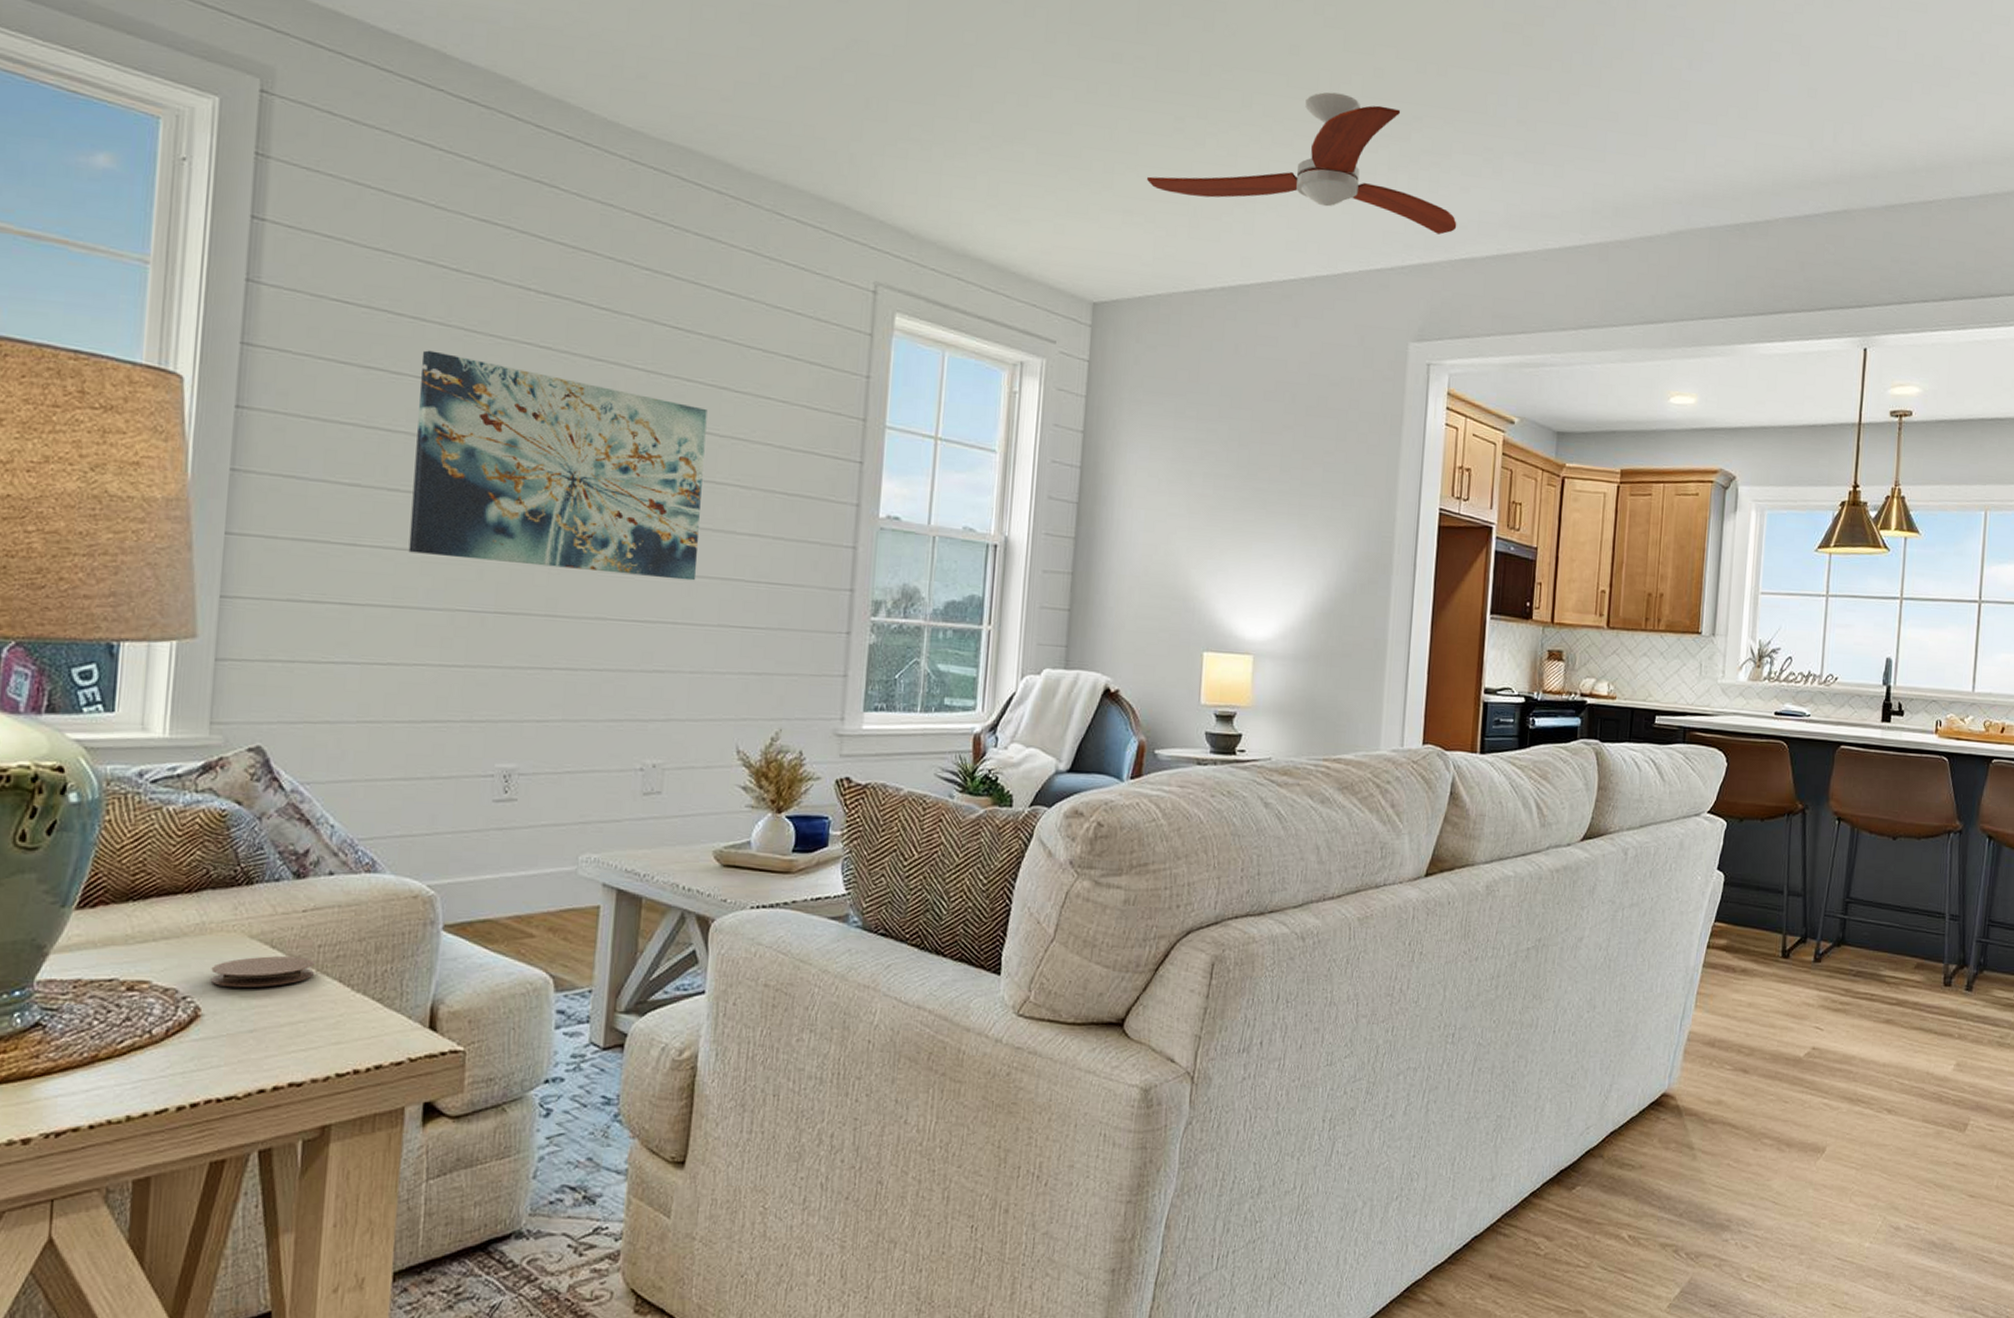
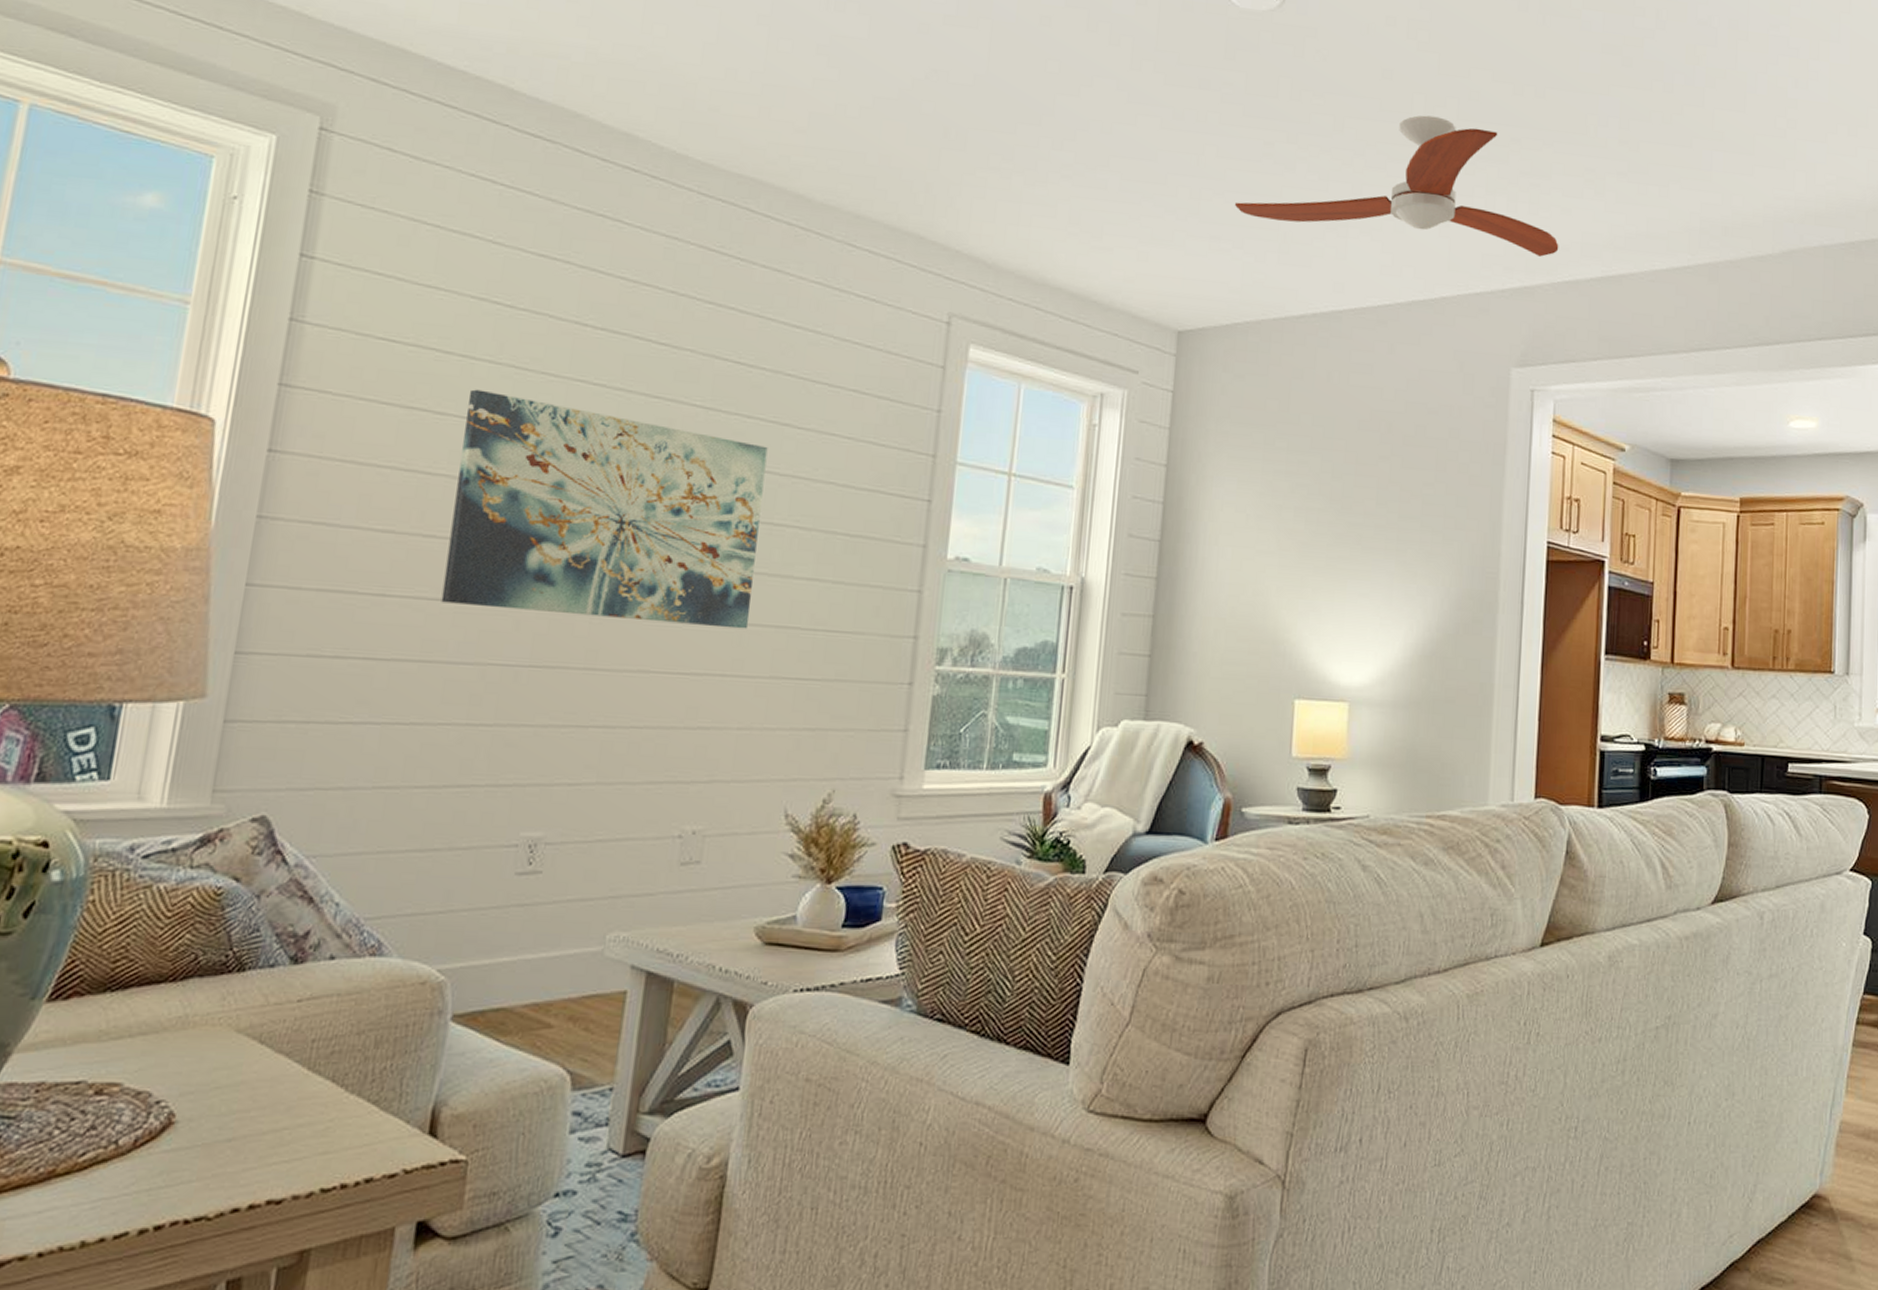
coaster: present [210,956,315,987] -> none [188,1053,307,1089]

